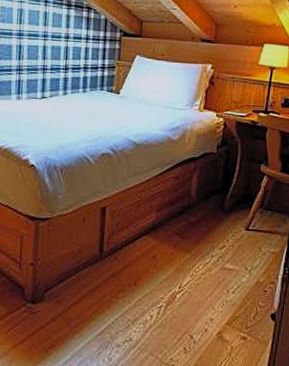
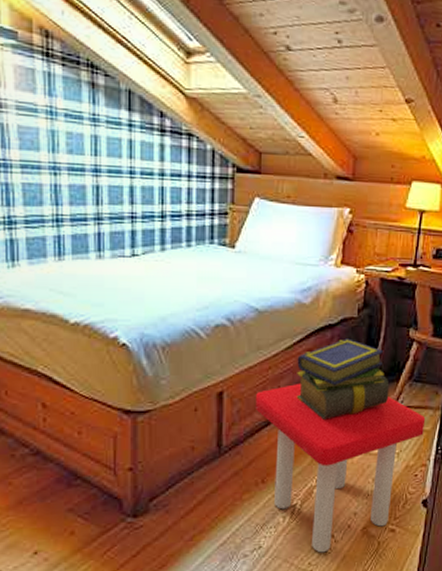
stool: none [130,204,275,351] -> present [254,383,426,553]
stack of books: none [164,170,243,236] -> present [296,339,390,420]

